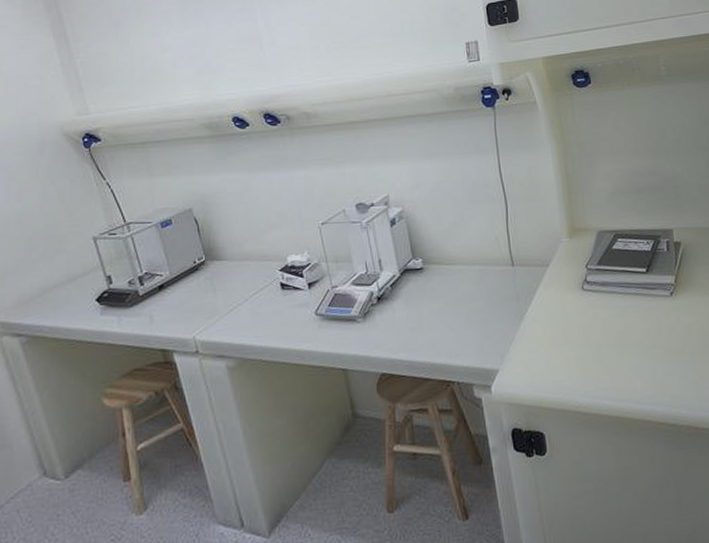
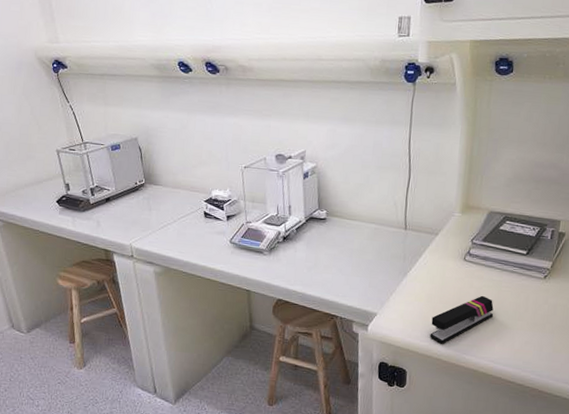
stapler: none [560,326,626,393] -> present [430,295,494,344]

